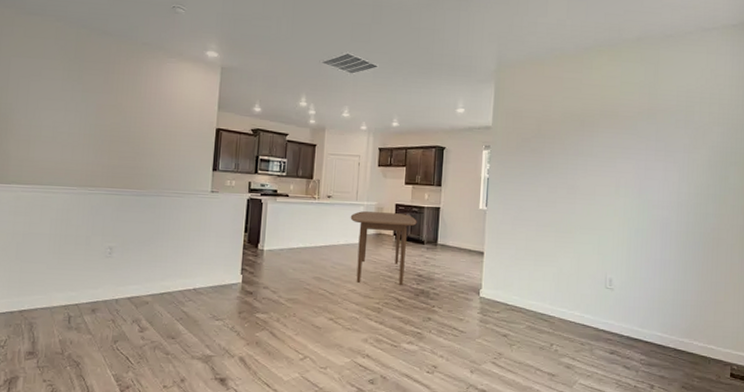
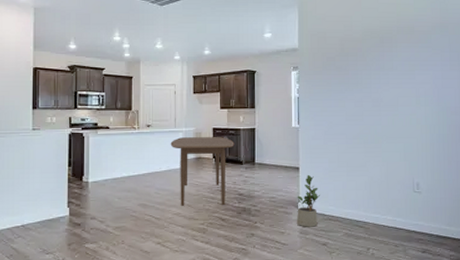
potted plant: none [477,260,505,316] -> present [297,174,321,227]

